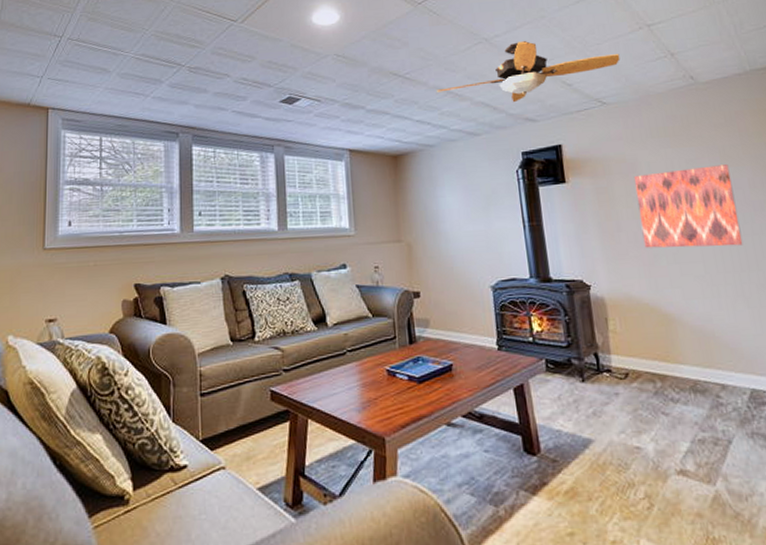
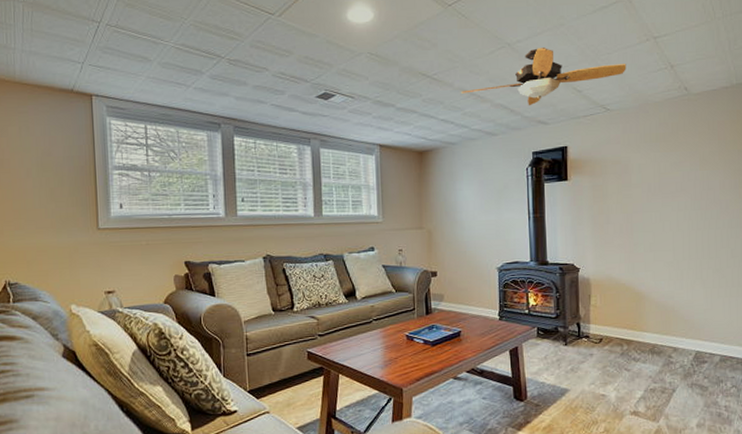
wall art: present [633,164,744,248] -> none [625,168,707,238]

